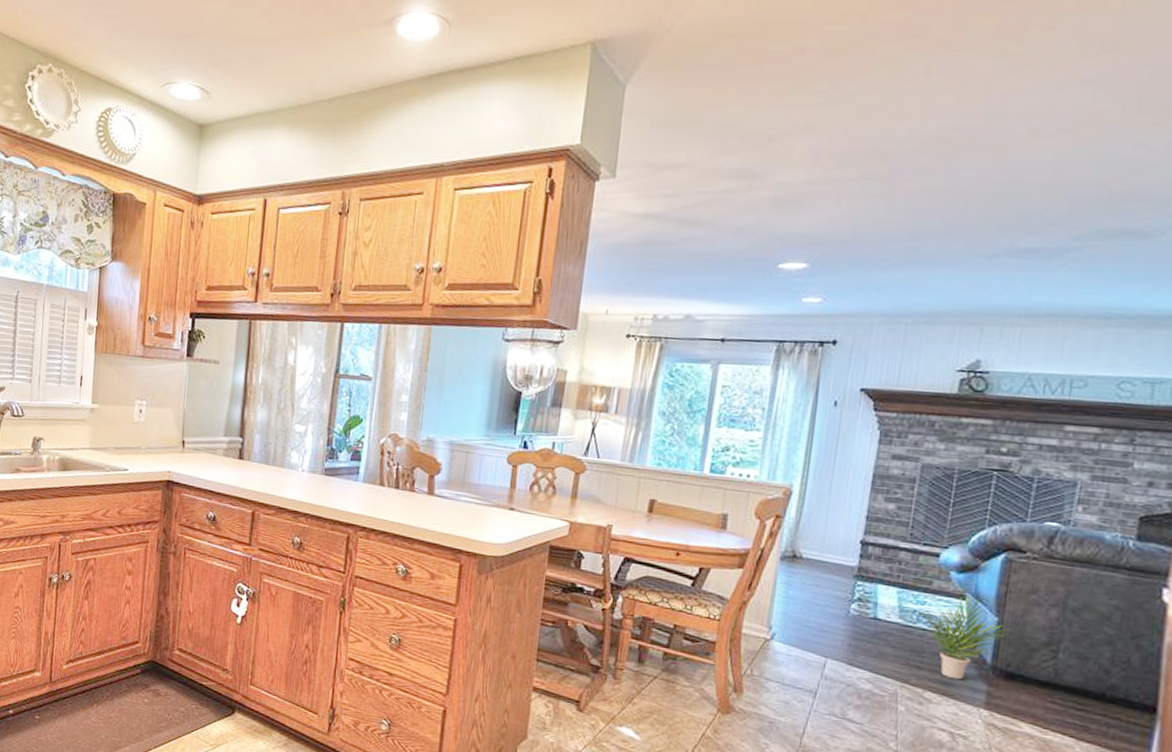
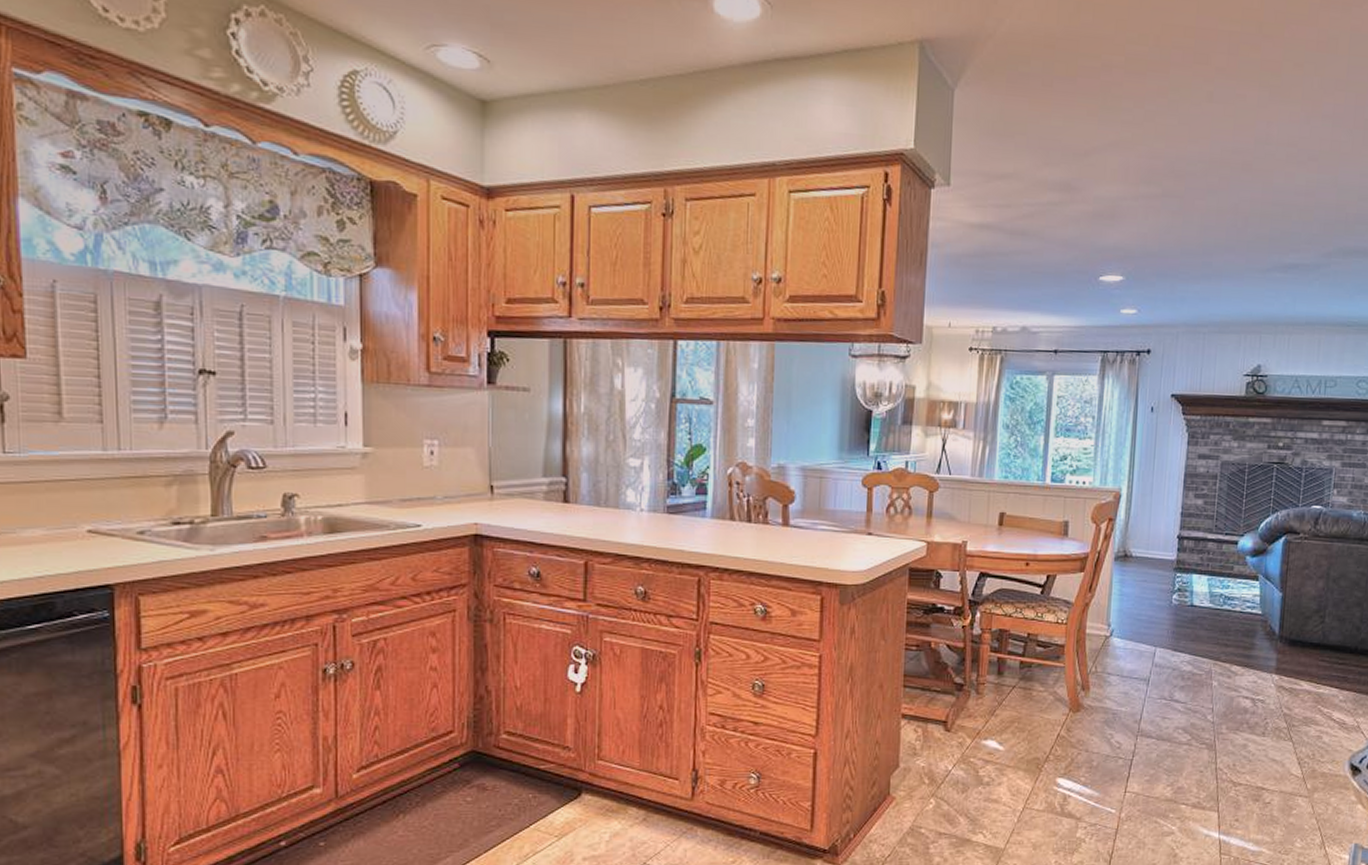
potted plant: present [915,595,1011,680] -> none [1222,576,1292,652]

